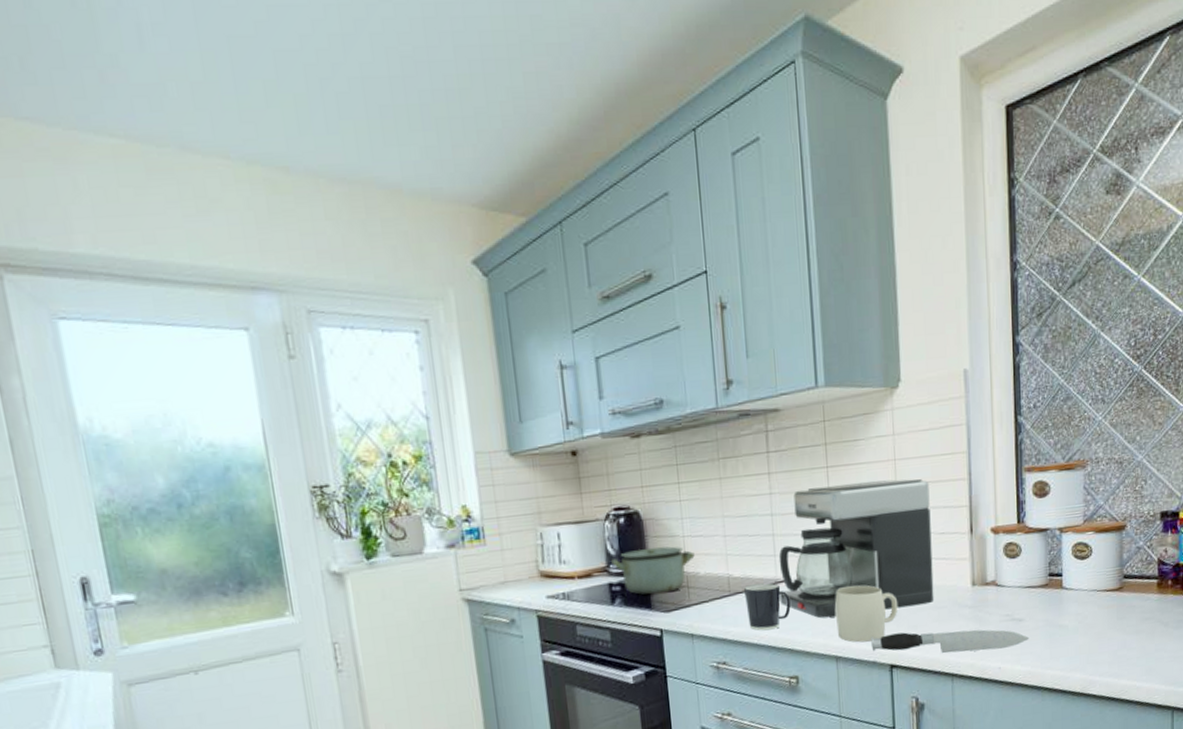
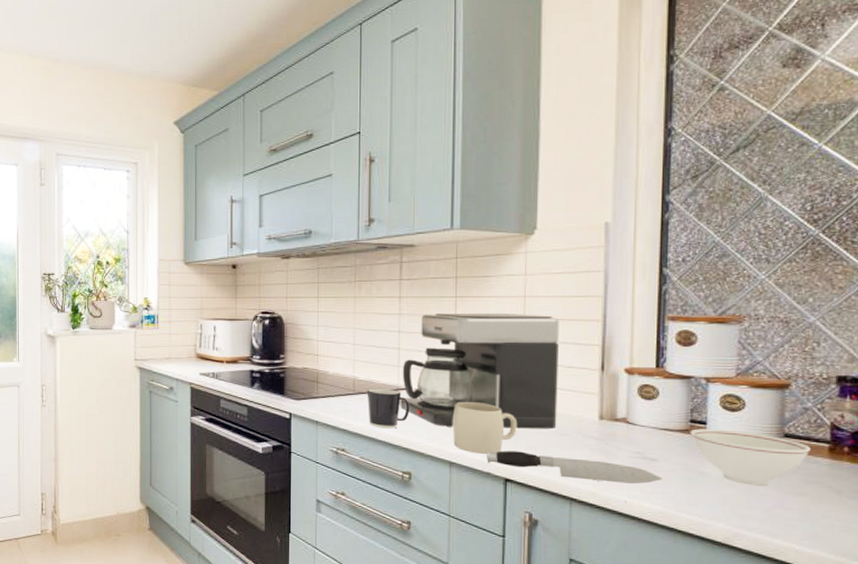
cooking pot: present [610,546,695,595] -> none [254,347,326,384]
bowl: none [1049,578,1145,632] -> present [690,428,812,486]

